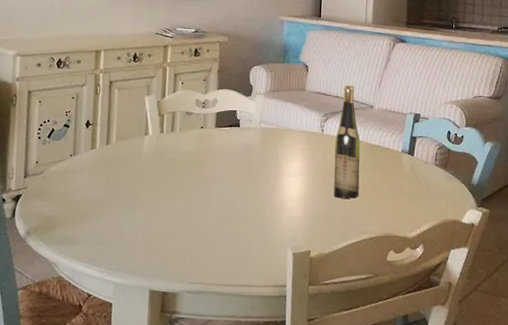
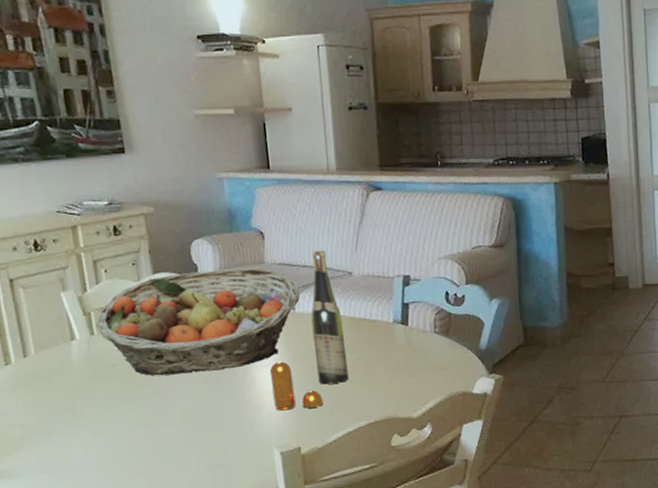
fruit basket: none [166,91,329,175] -> present [95,267,300,376]
pepper shaker: none [294,173,335,217] -> present [270,361,324,411]

